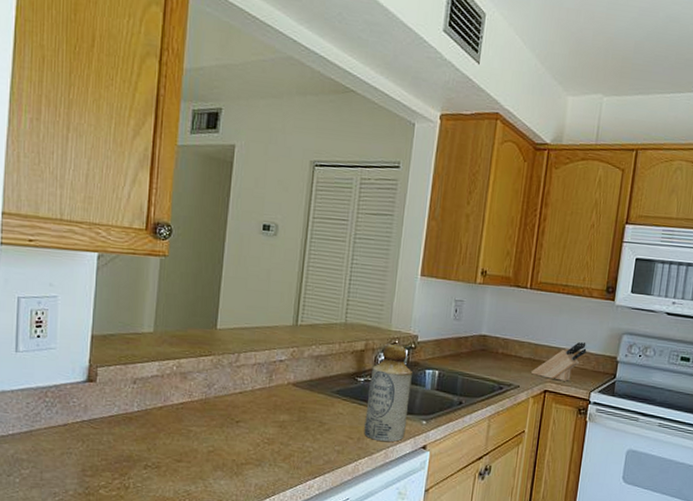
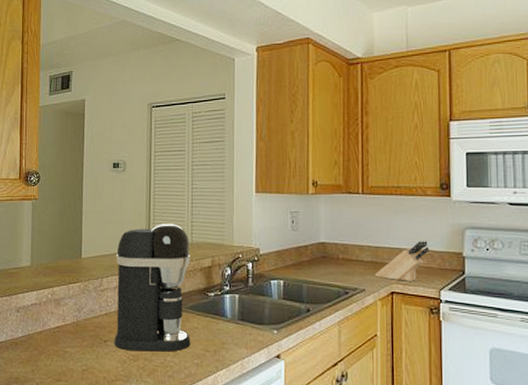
coffee maker: none [247,299,343,437] -> present [114,223,191,352]
bottle: present [364,344,412,442] -> none [219,259,259,353]

